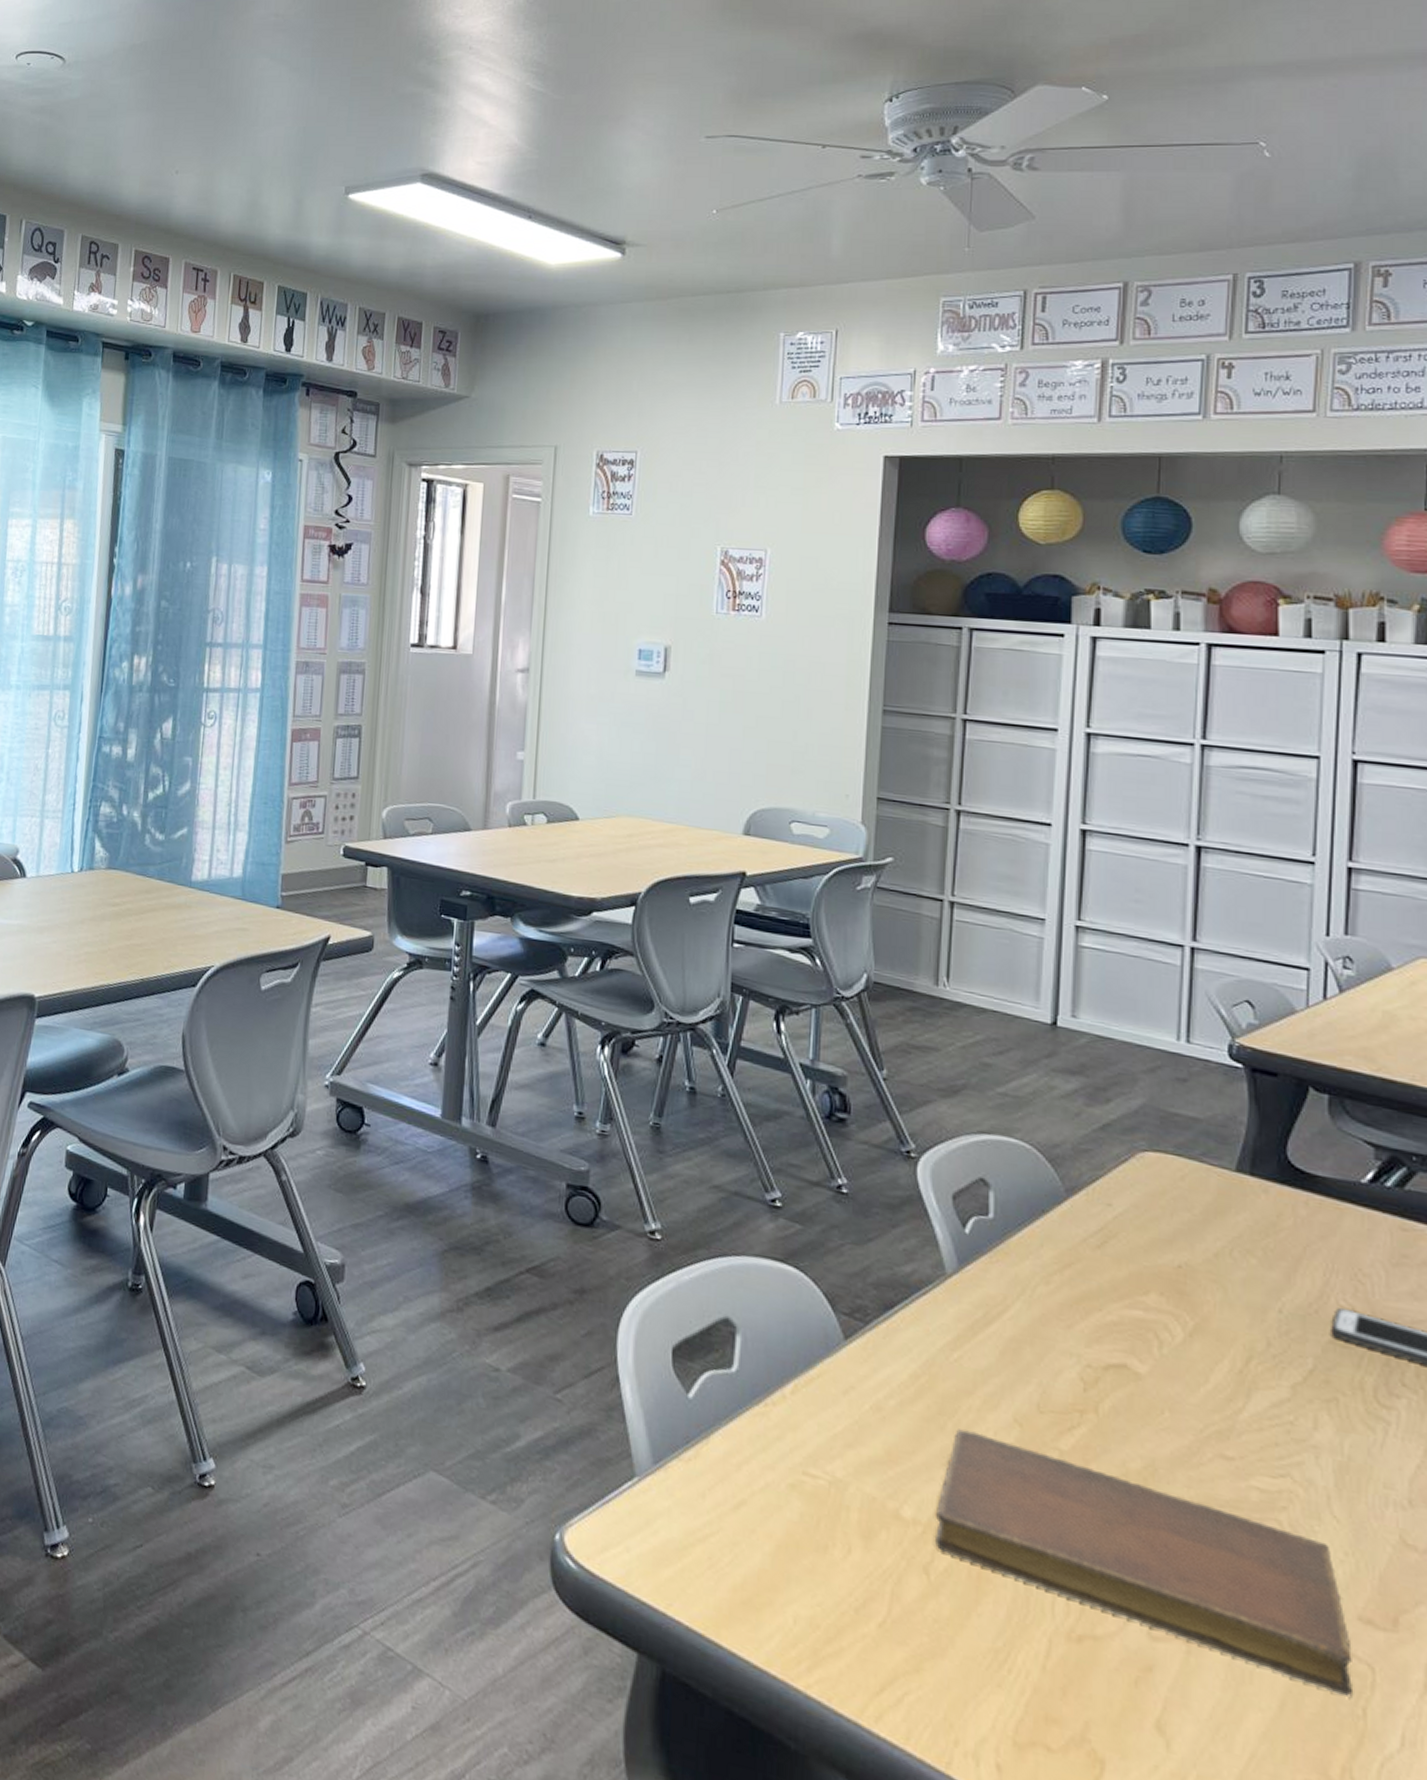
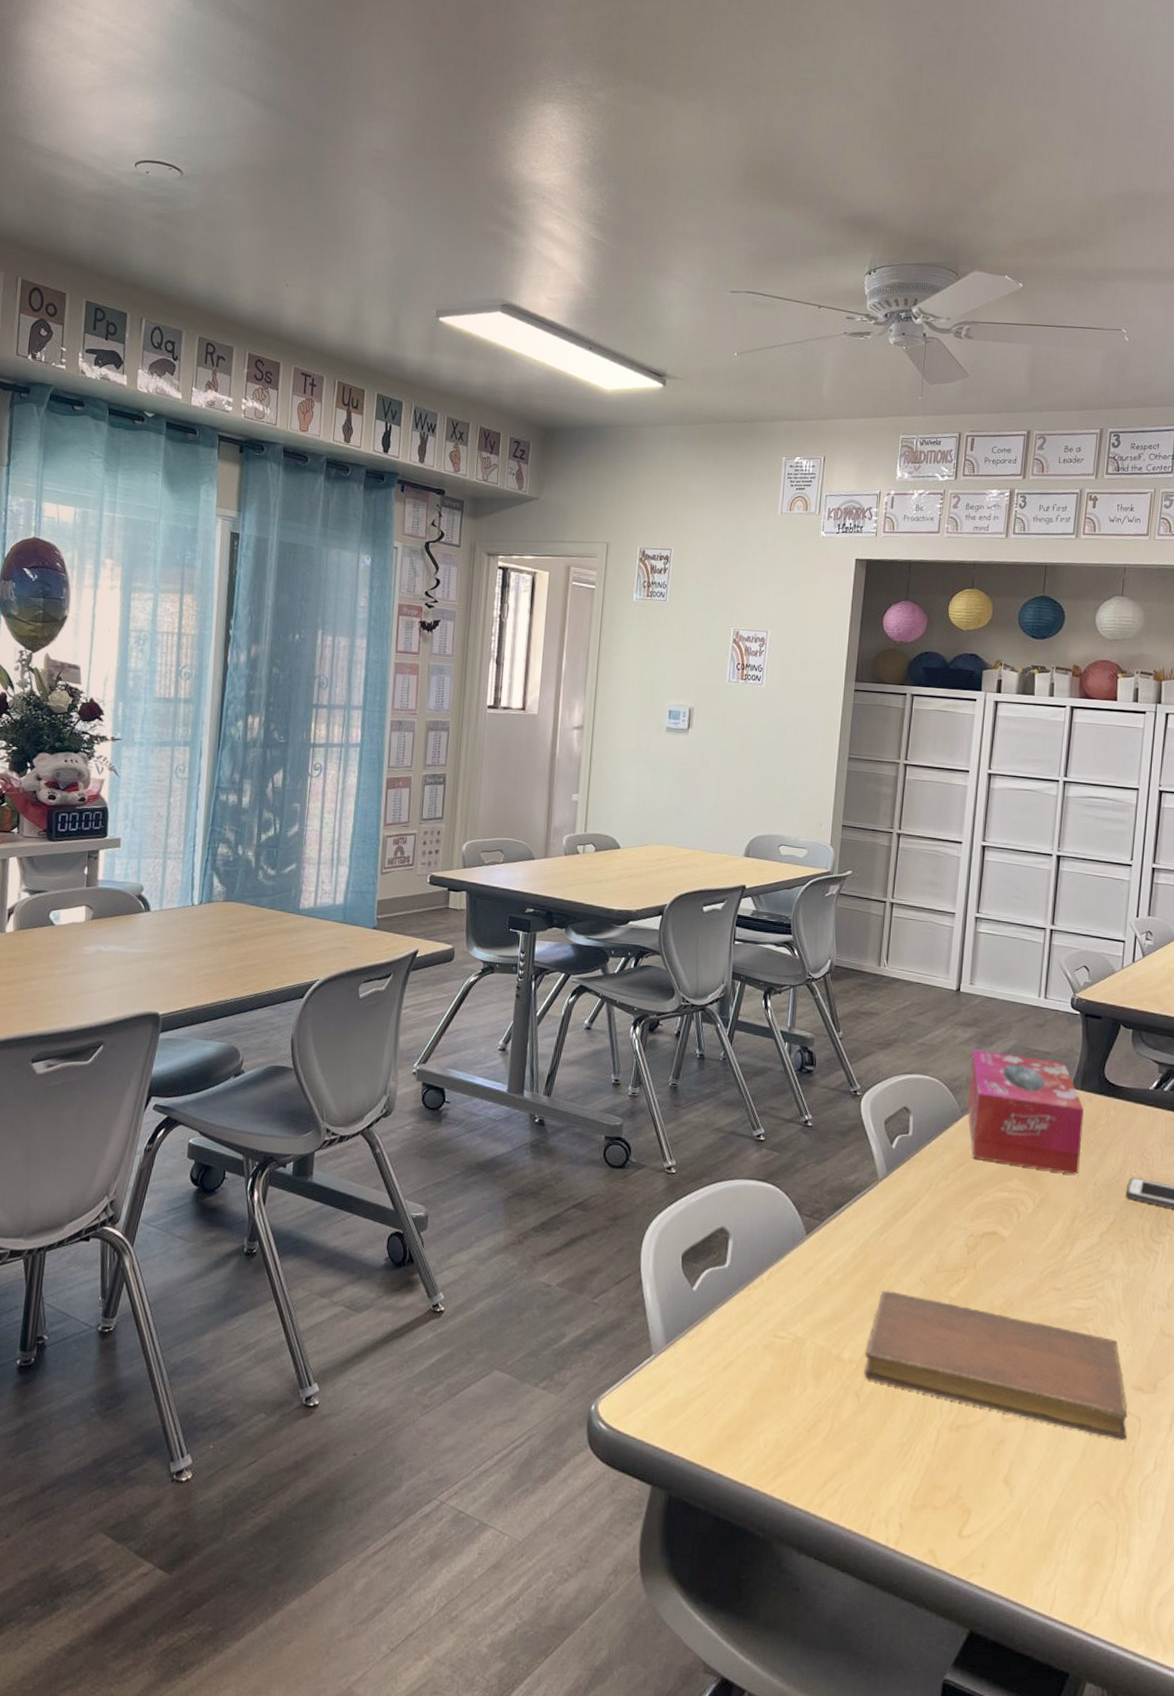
tissue box: none [1073,1105,1256,1296] -> present [967,1048,1084,1175]

